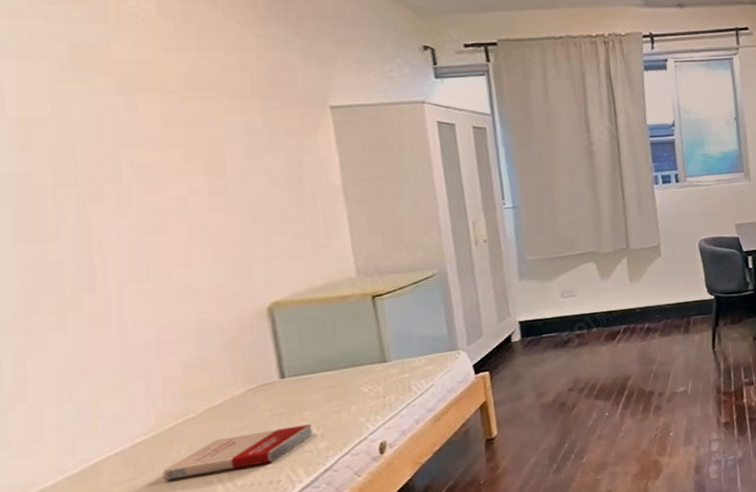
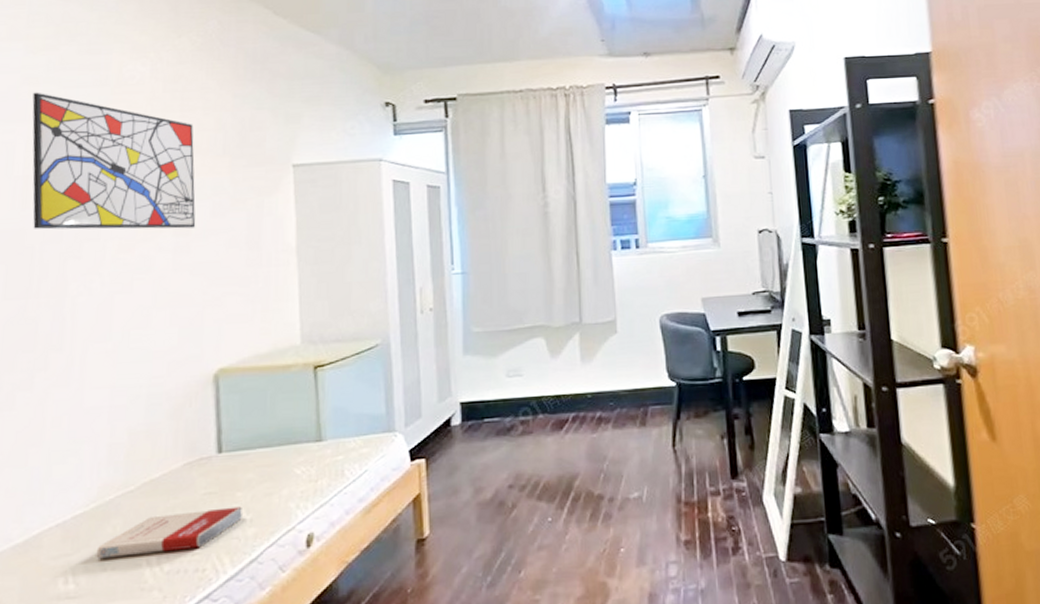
wall art: none [16,27,230,172] -> present [32,92,196,230]

